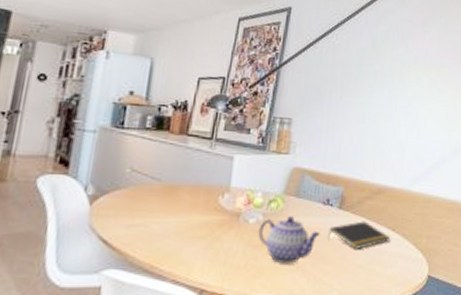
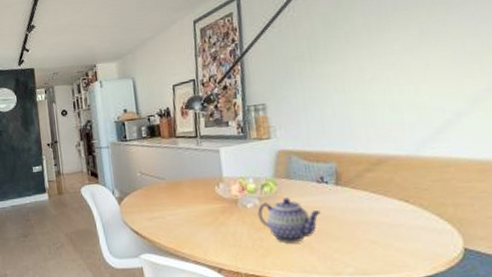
notepad: present [328,221,391,249] -> none [329,195,405,225]

